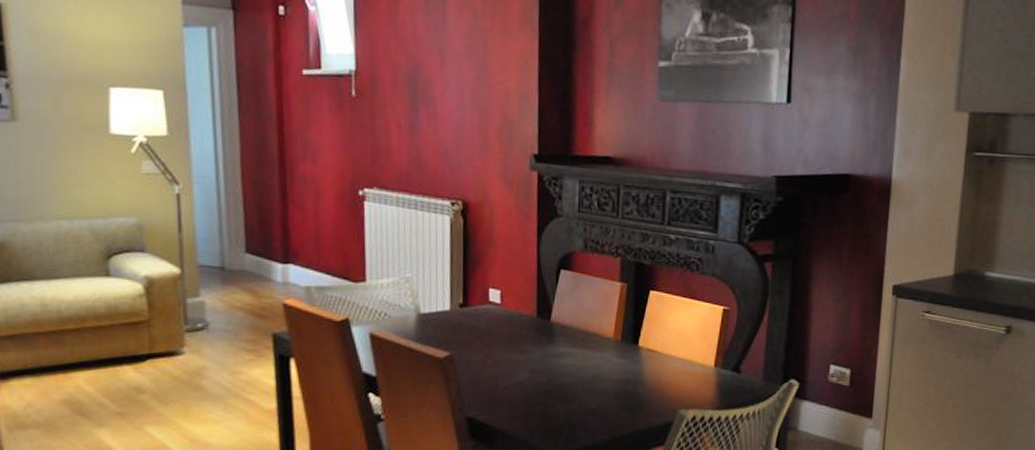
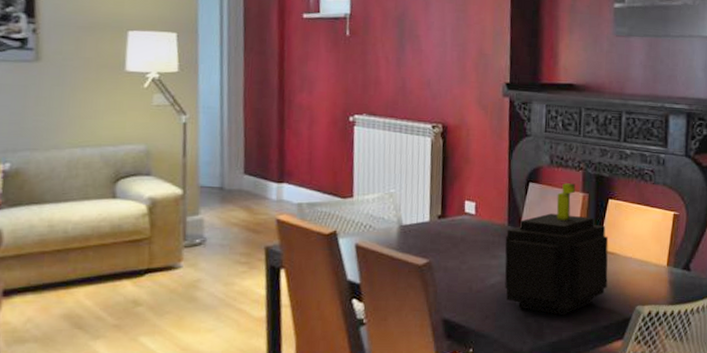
plant pot: none [533,271,649,418] -> present [504,183,609,315]

